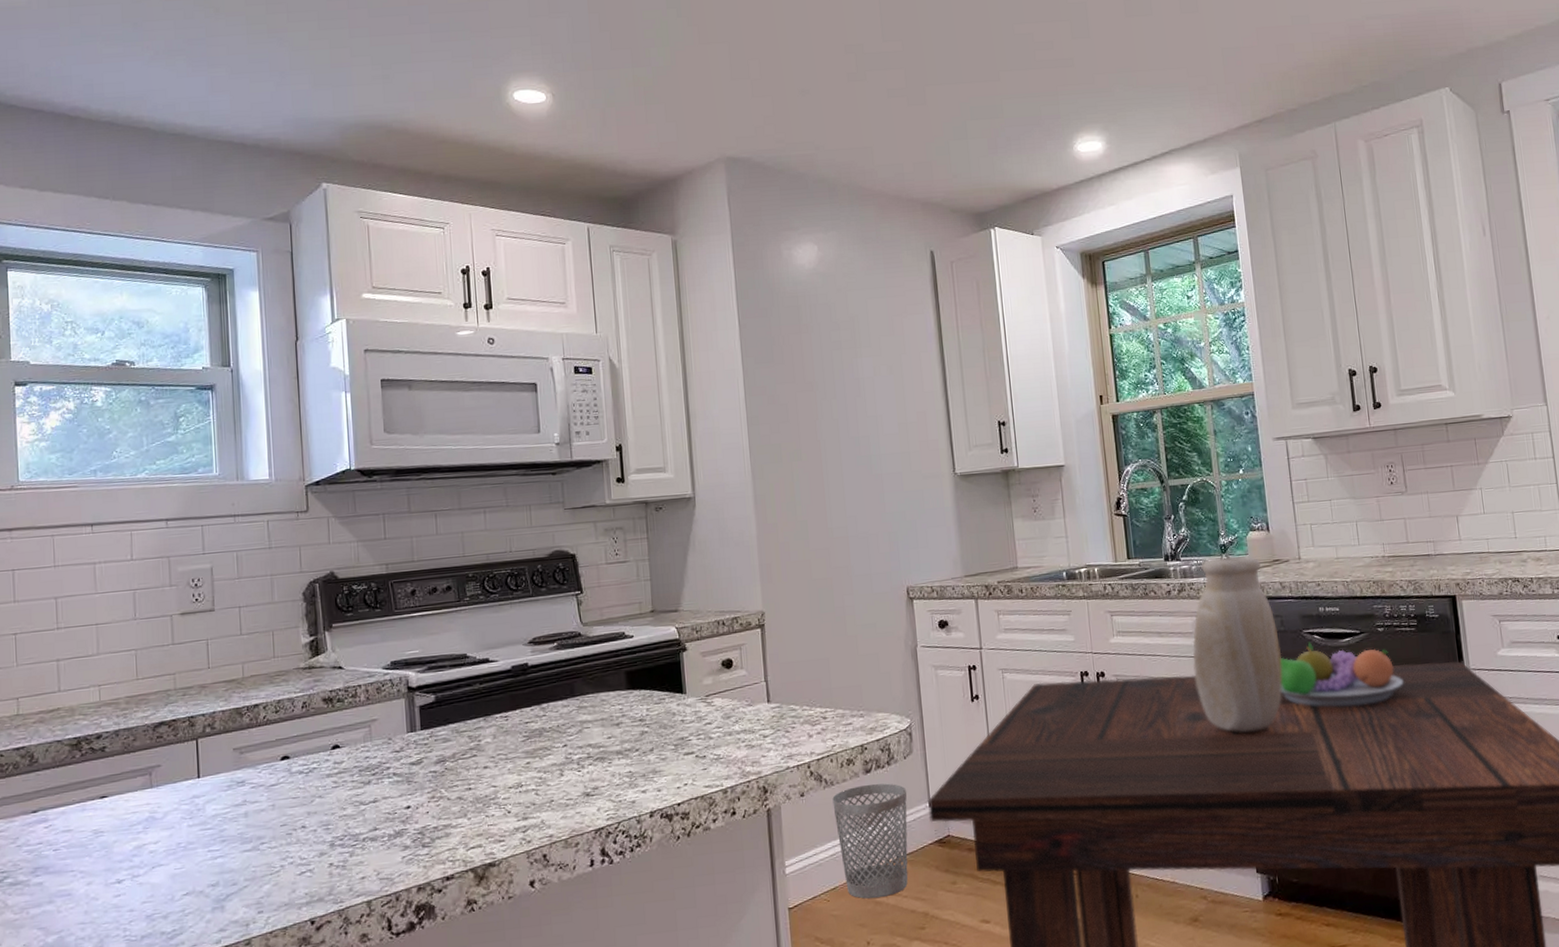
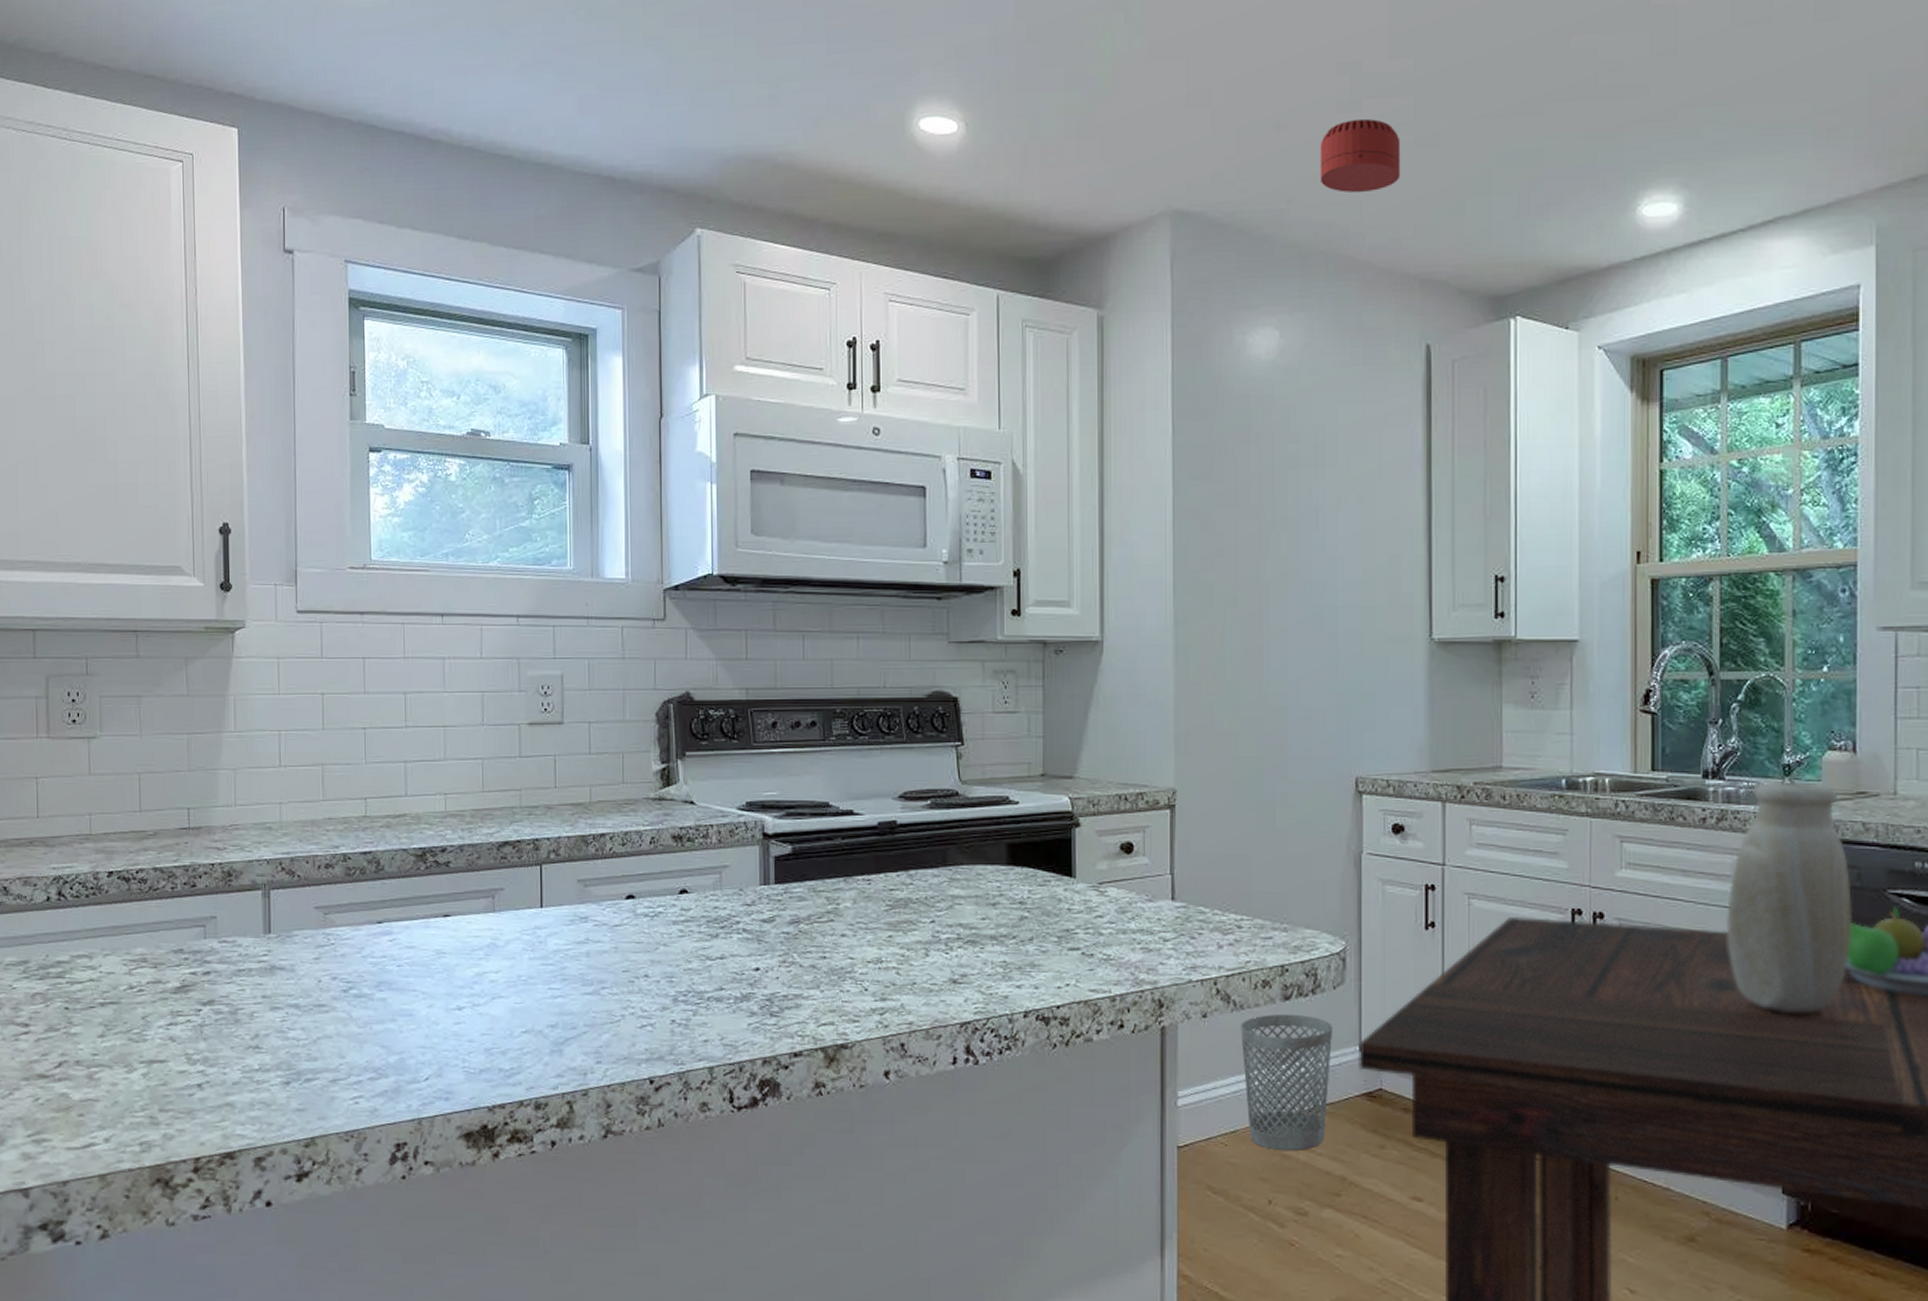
smoke detector: none [836,85,900,141] -> present [1320,118,1401,193]

